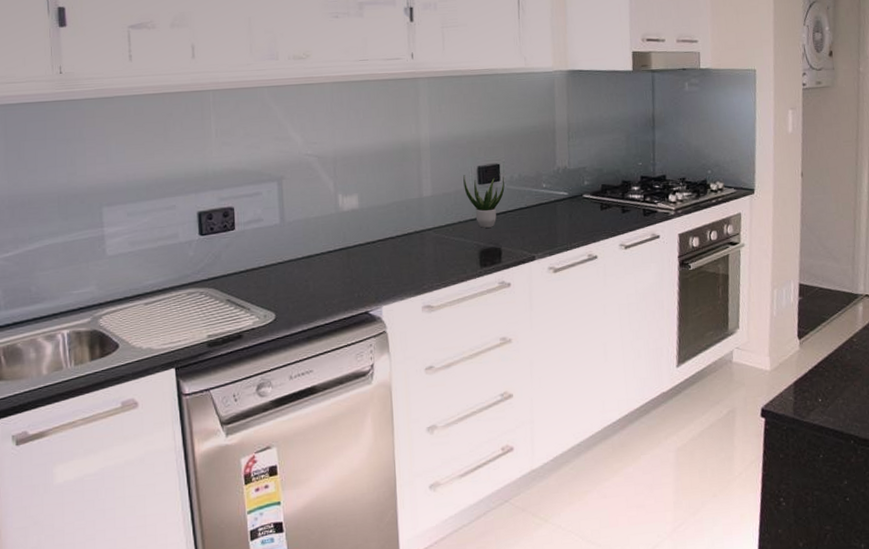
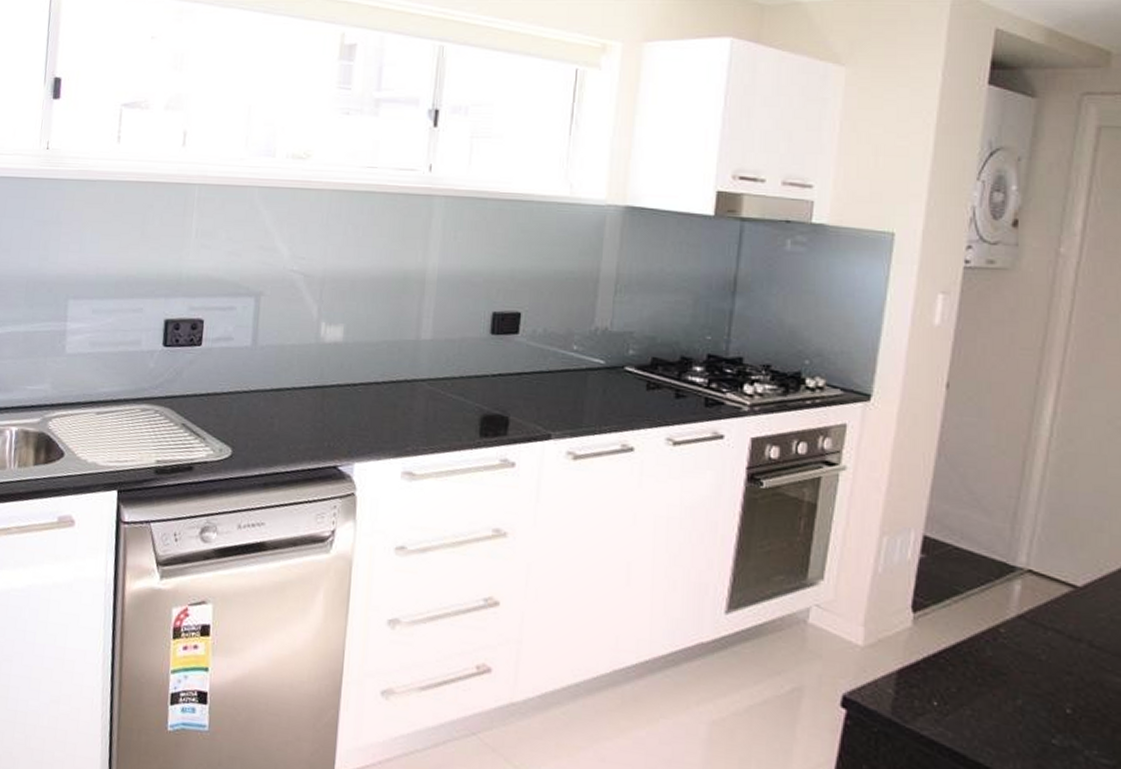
potted plant: present [463,175,505,228] -> none [472,320,524,390]

